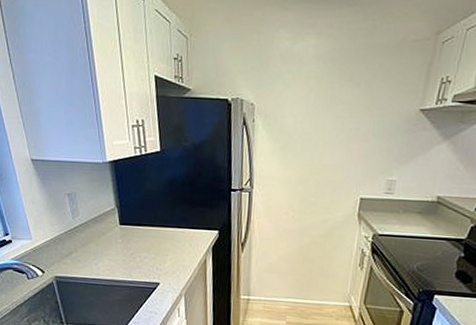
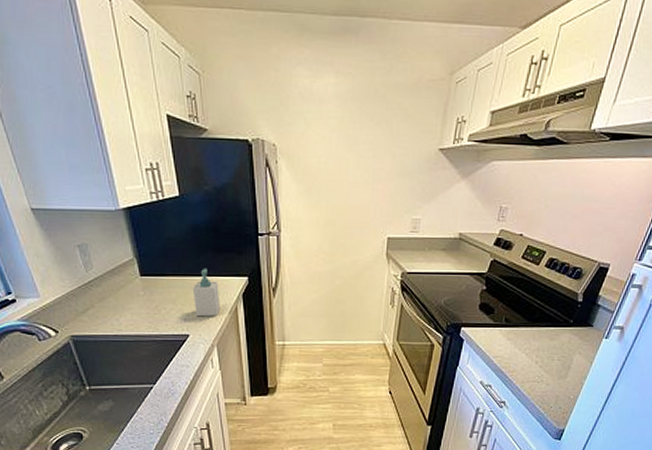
soap bottle: none [165,220,191,267] -> present [192,268,221,317]

